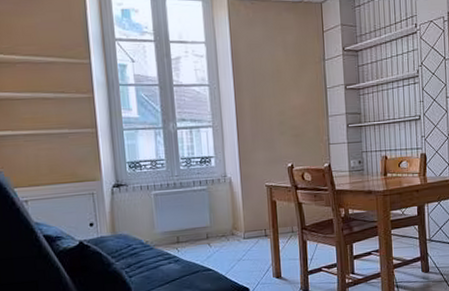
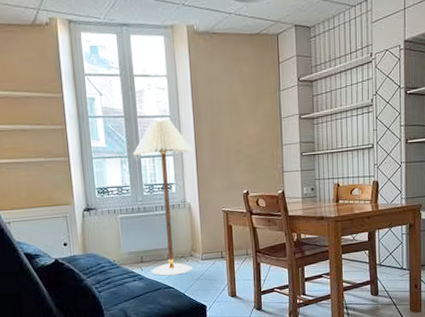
floor lamp: none [169,88,234,257] -> present [133,119,193,276]

